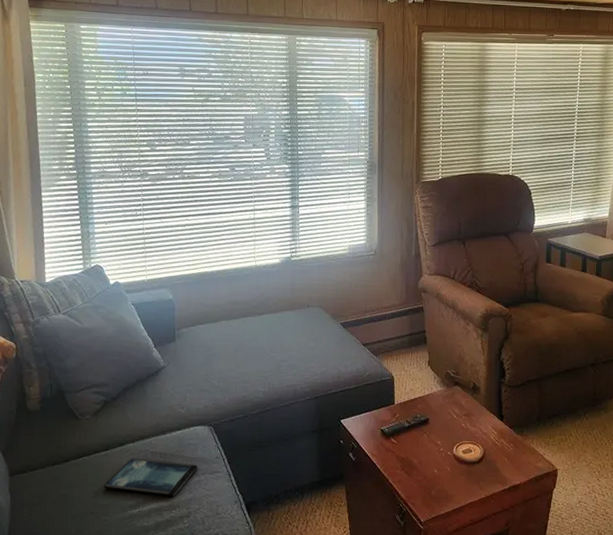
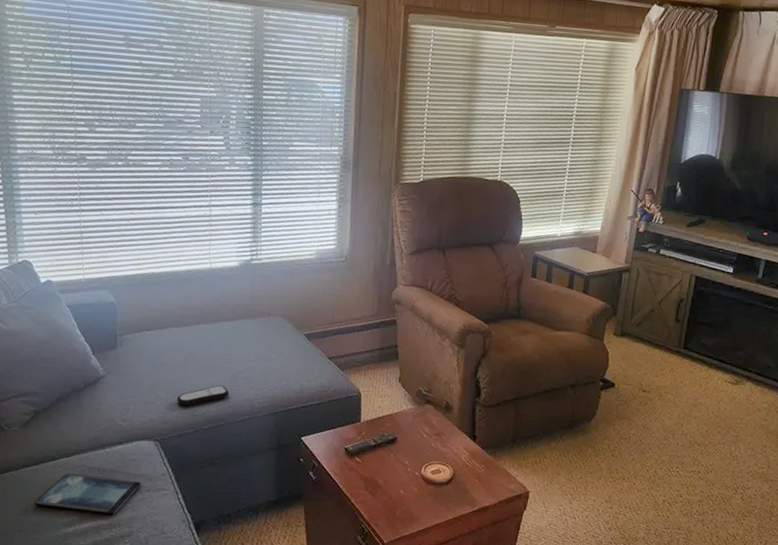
remote control: none [228,372,275,393] -> present [176,384,230,406]

